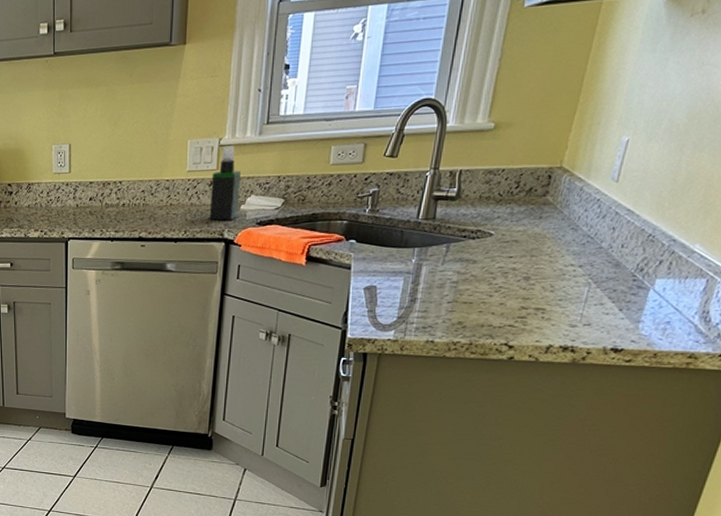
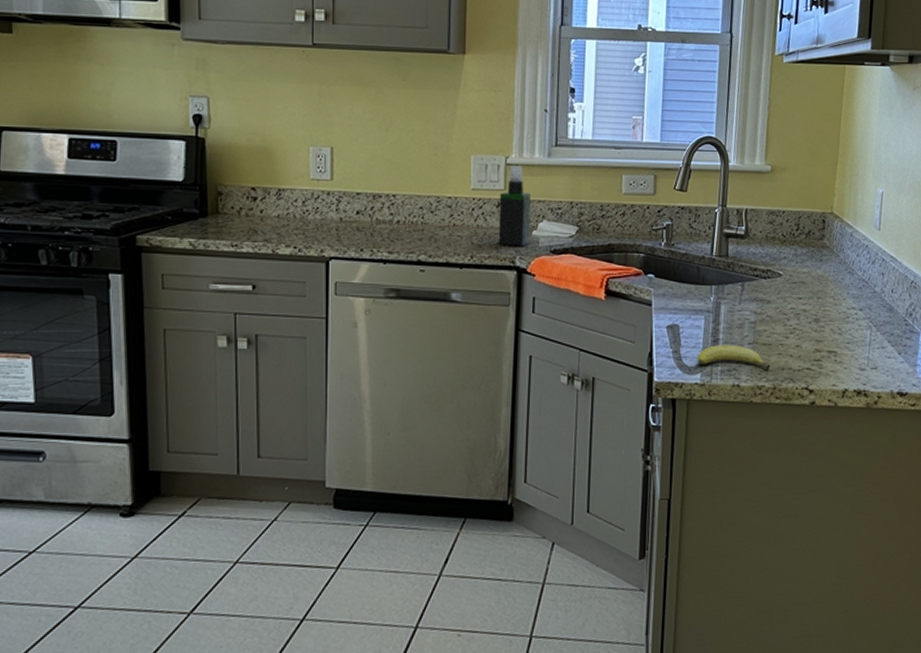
fruit: none [392,303,469,326] -> present [697,345,771,369]

